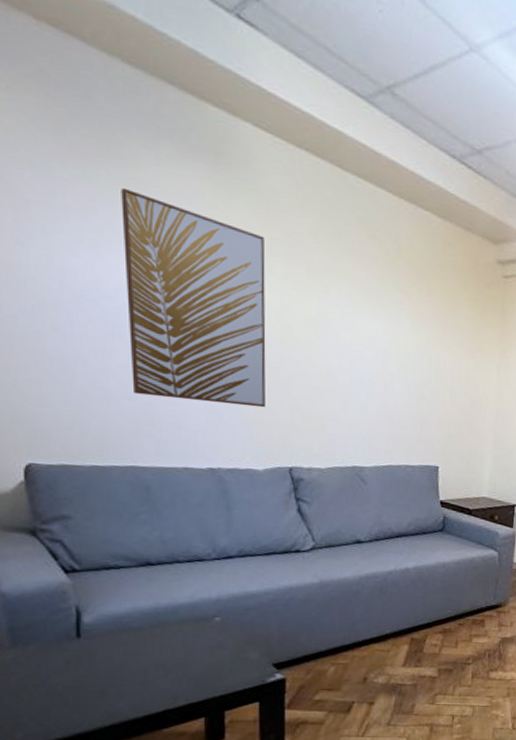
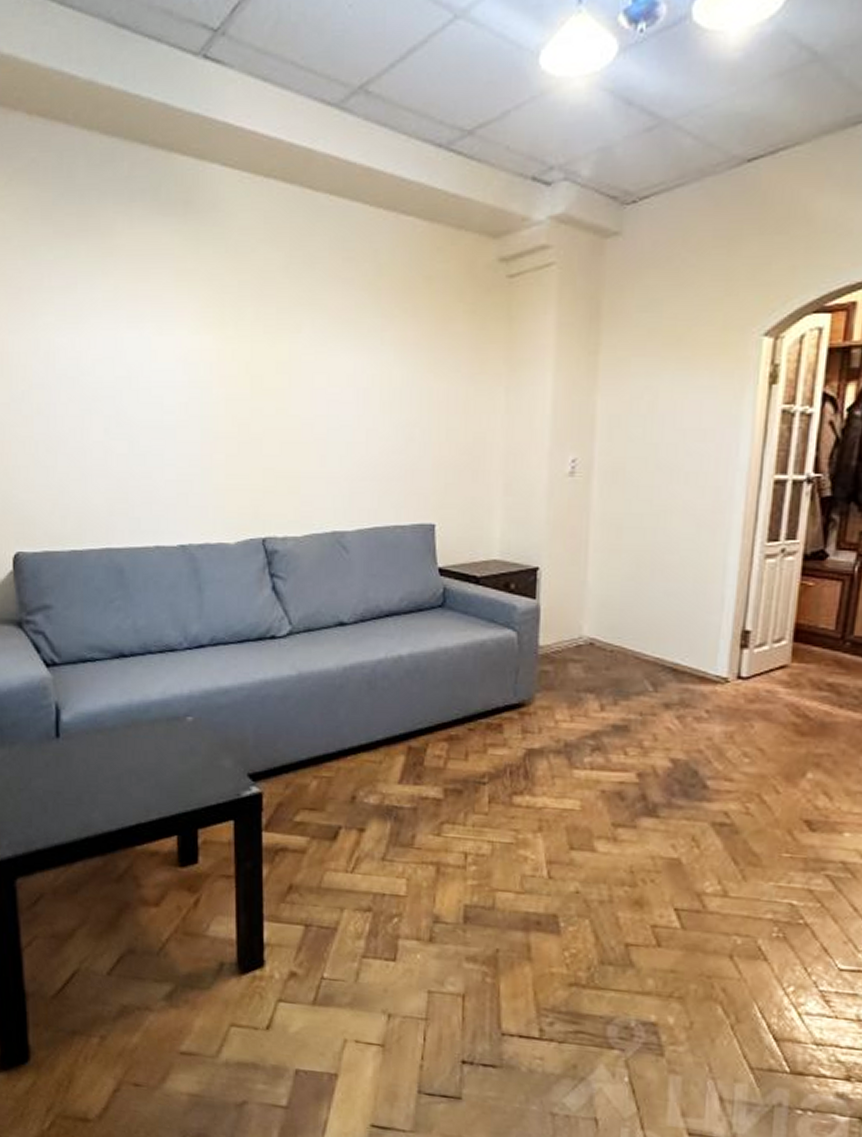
wall art: present [121,187,266,408] -> none [98,258,236,472]

